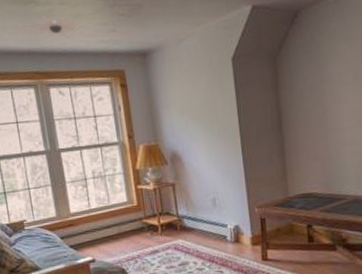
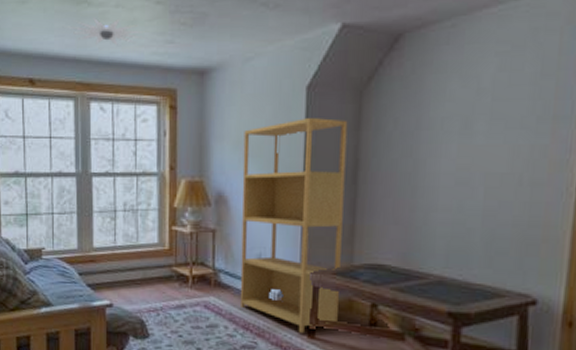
bookshelf: none [186,82,283,257] -> present [239,117,348,333]

